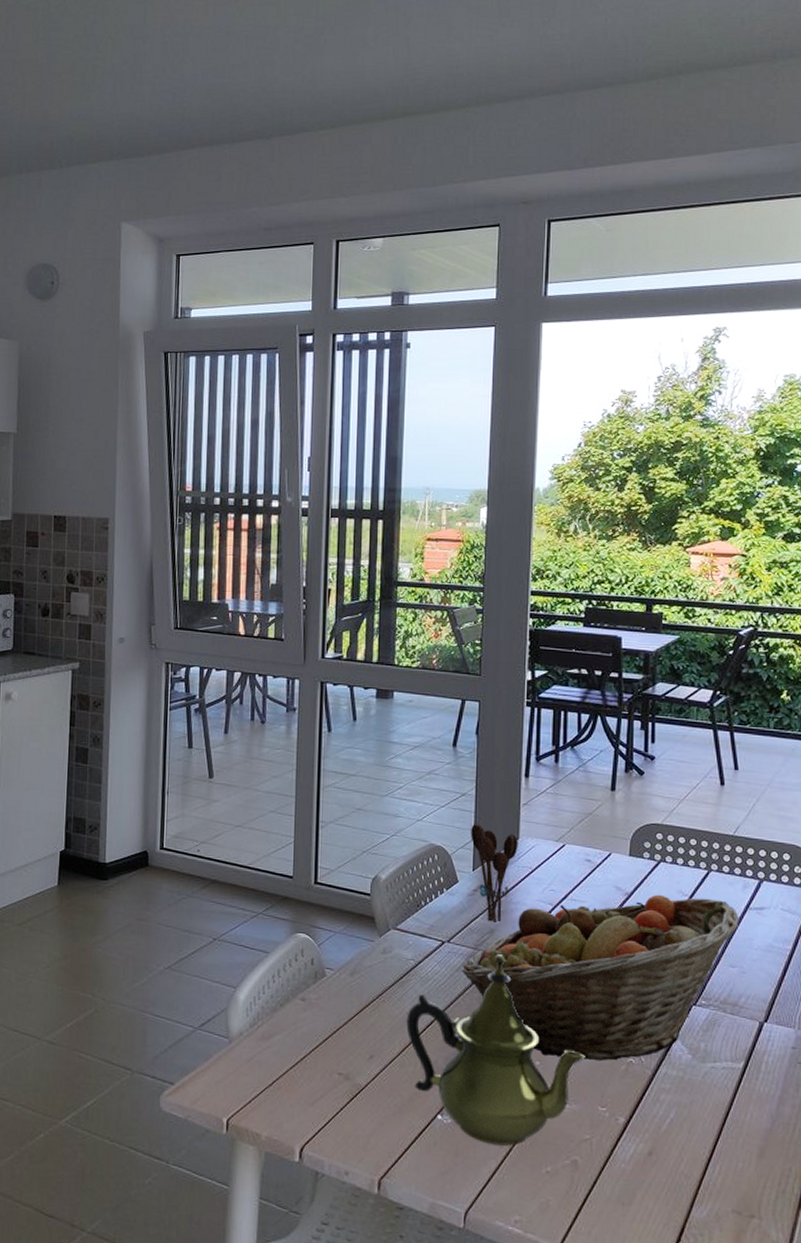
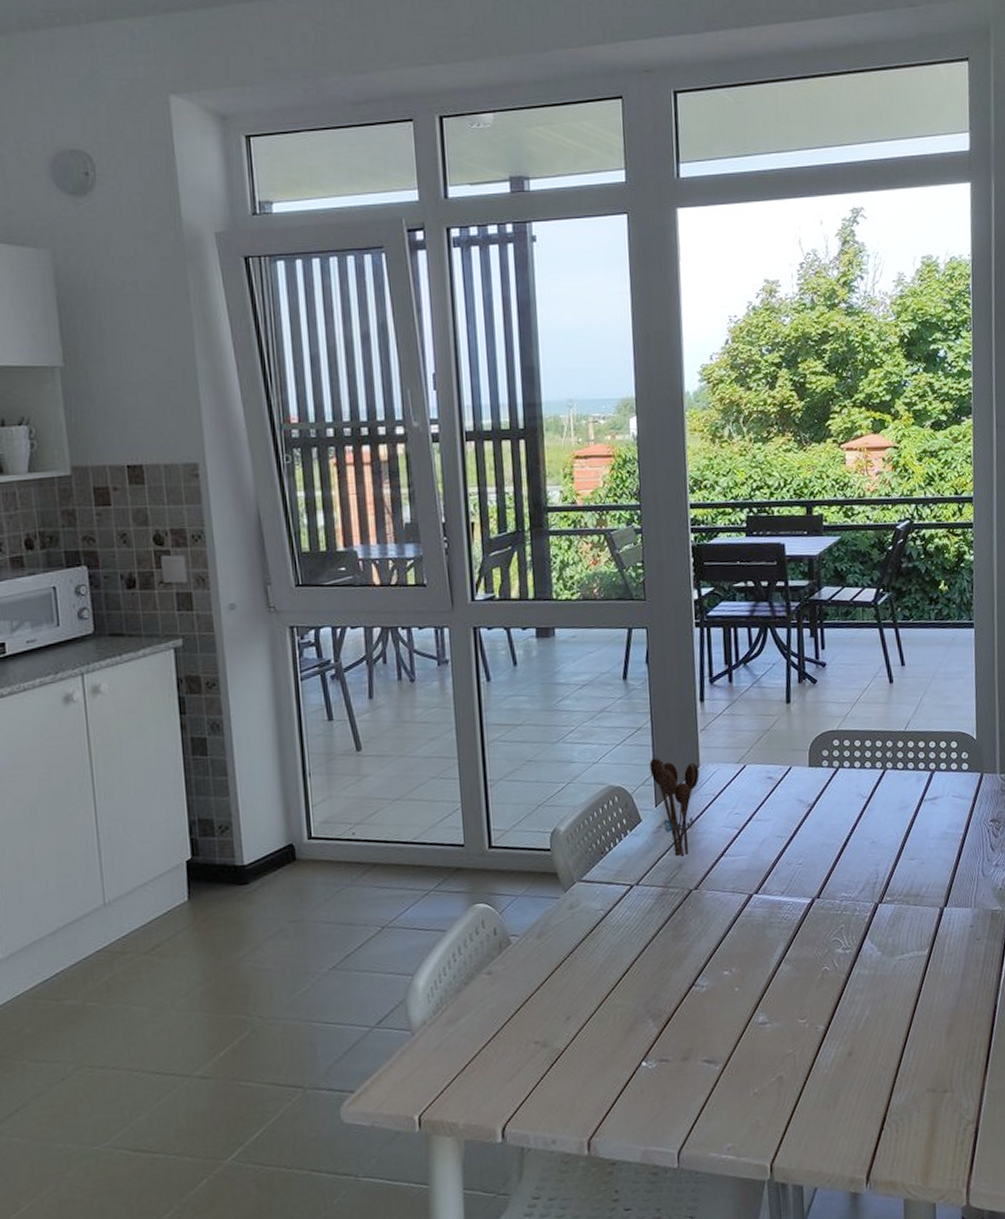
teapot: present [406,954,585,1146] -> none [601,888,782,1080]
fruit basket: present [462,894,739,1061] -> none [653,796,916,981]

